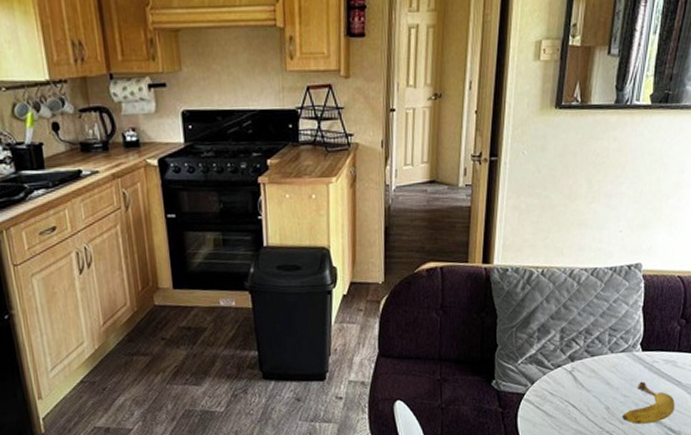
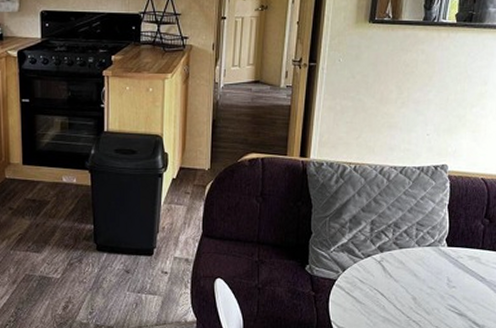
fruit: present [622,381,675,424] -> none [428,275,479,316]

